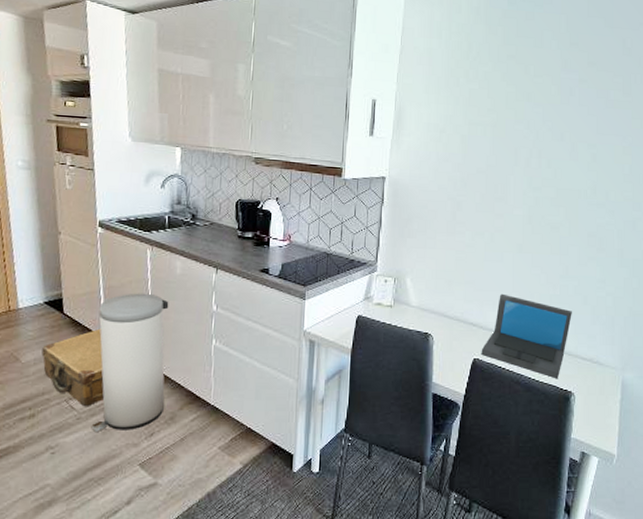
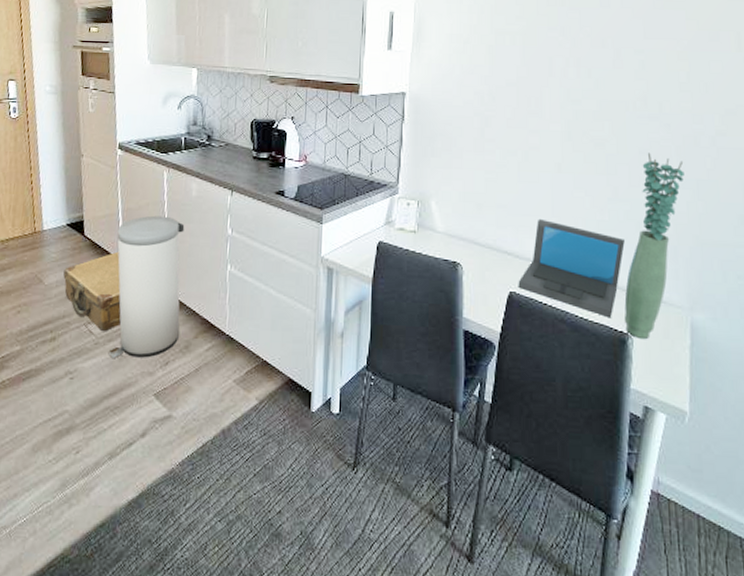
vase: none [568,235,624,395] -> present [624,152,685,338]

